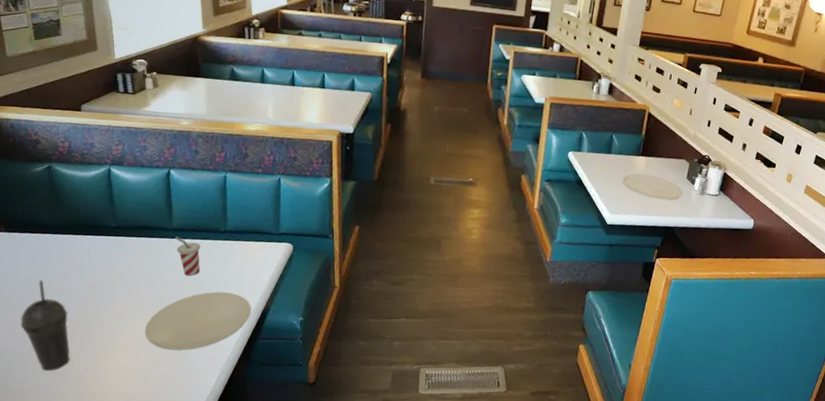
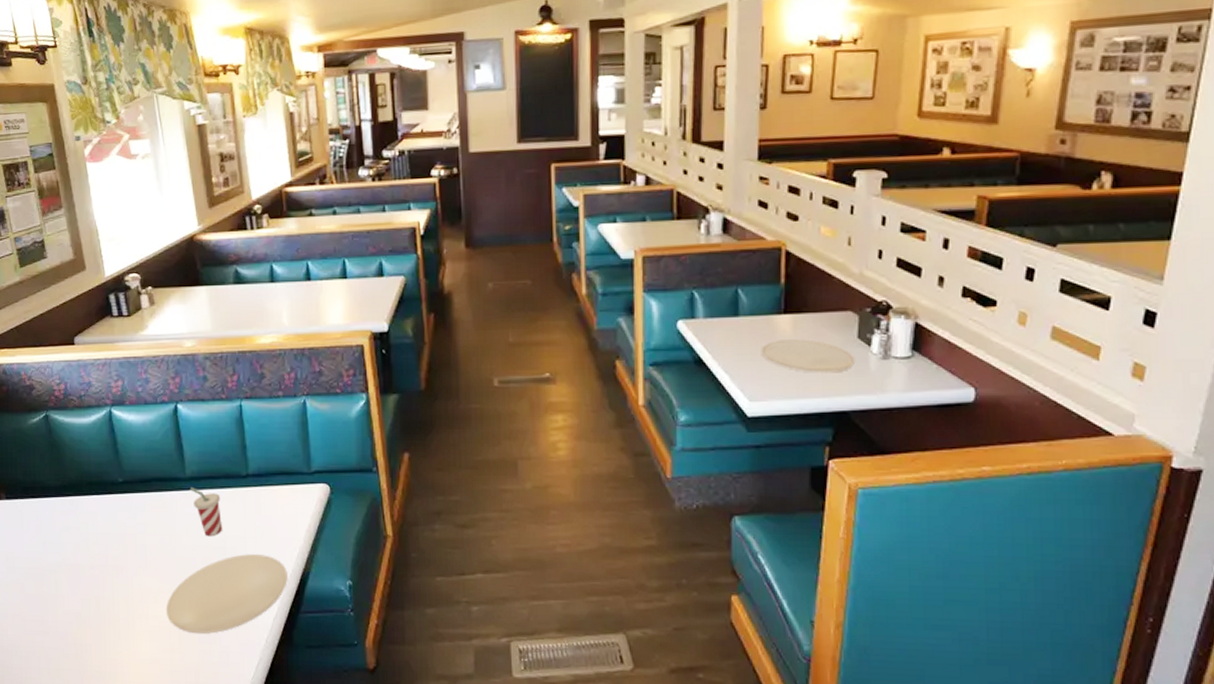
beverage cup: present [20,280,70,371] -> none [30,555,86,668]

